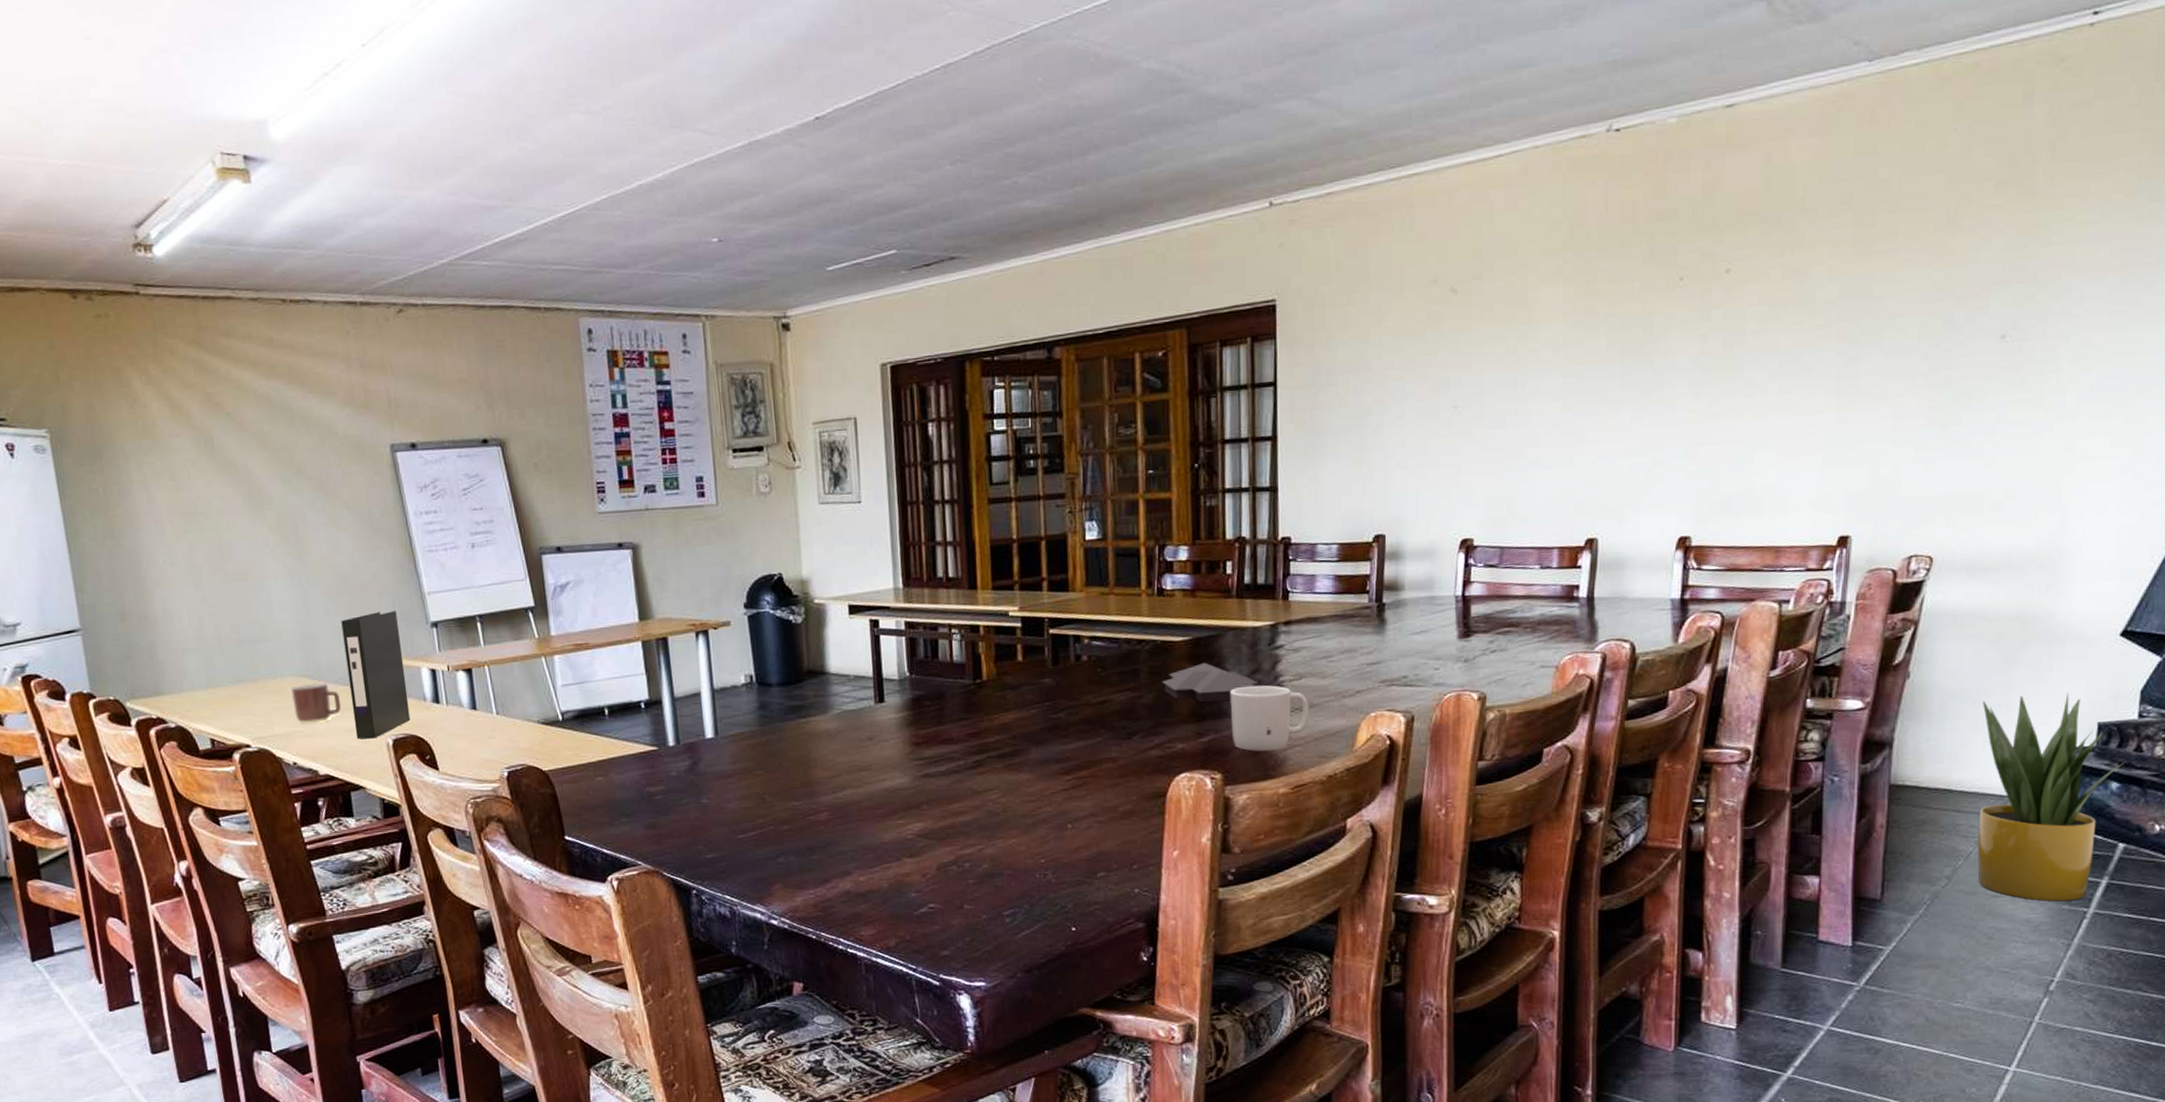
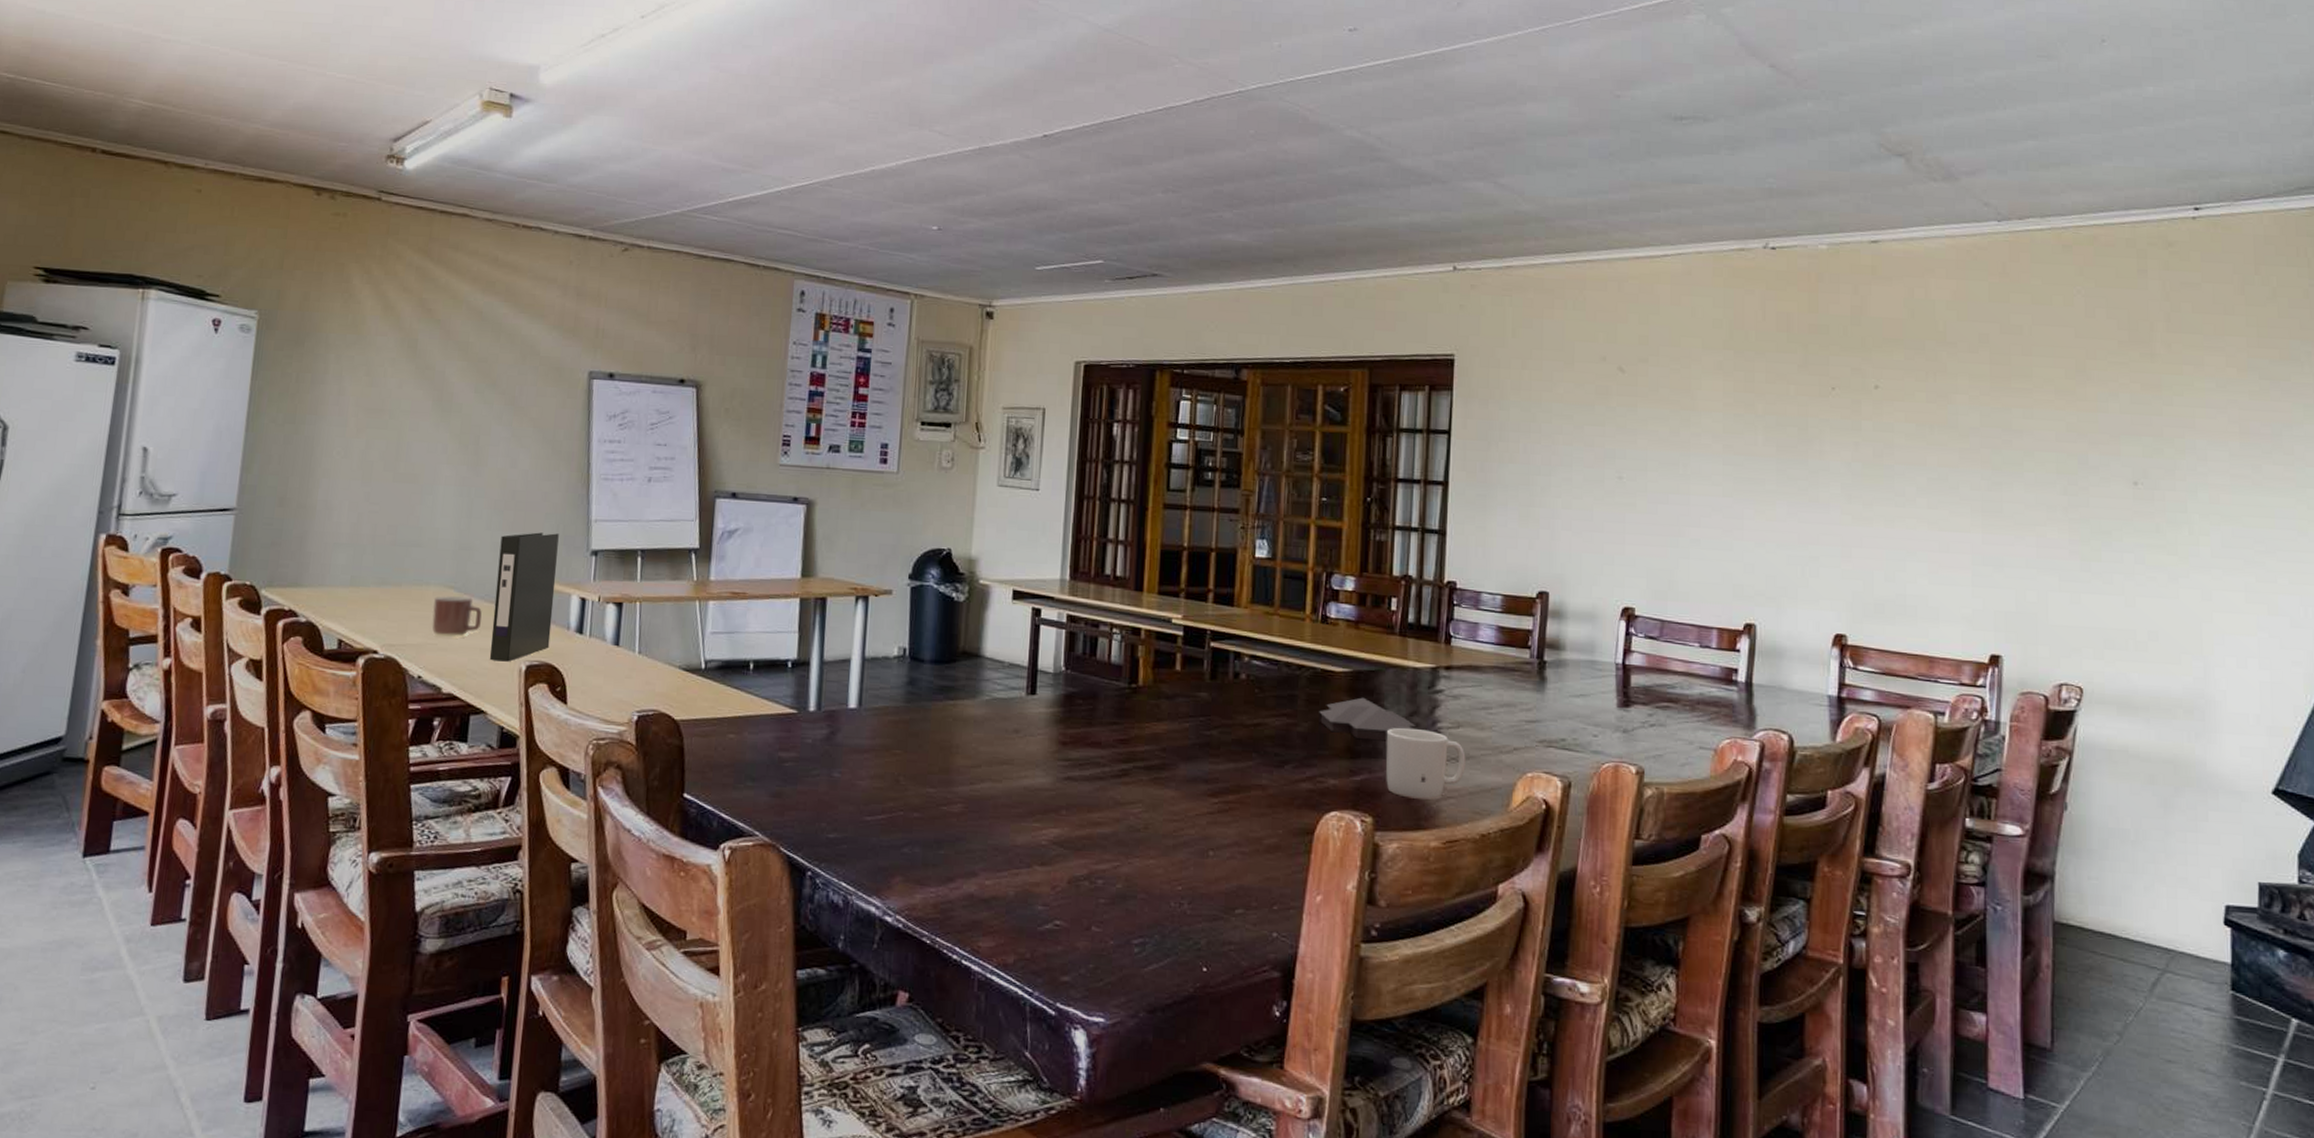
planter: present [1977,692,2125,902] -> none [2141,843,2290,1078]

